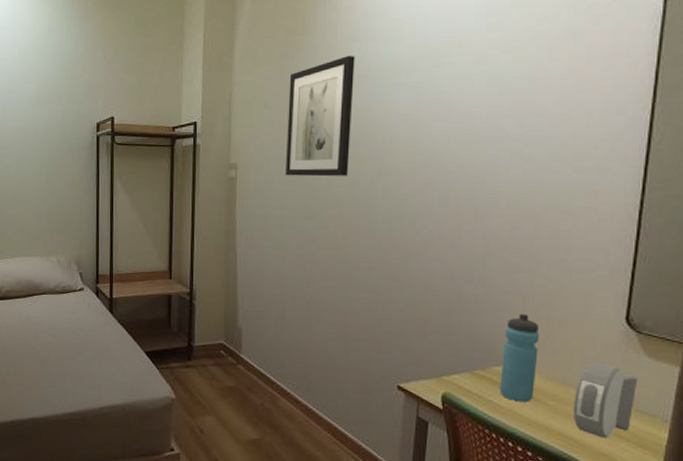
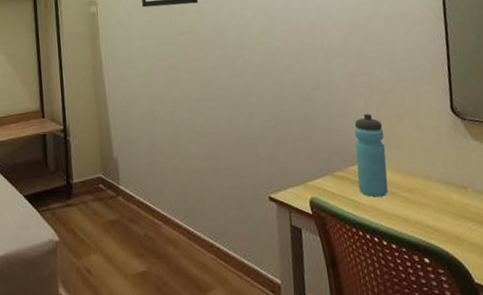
alarm clock: present [573,362,638,438] -> none [422,150,473,222]

